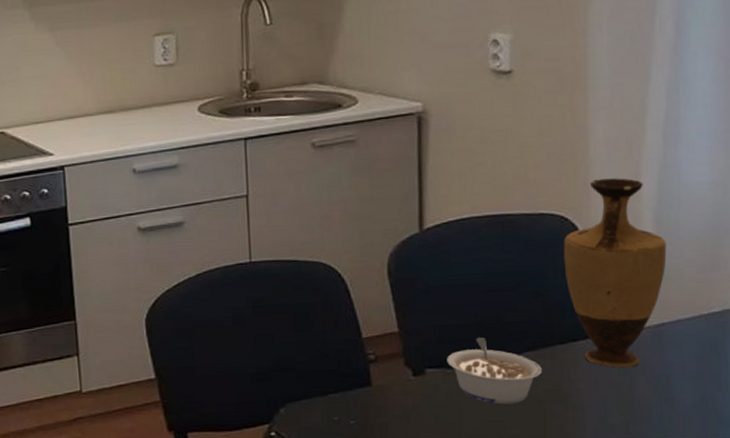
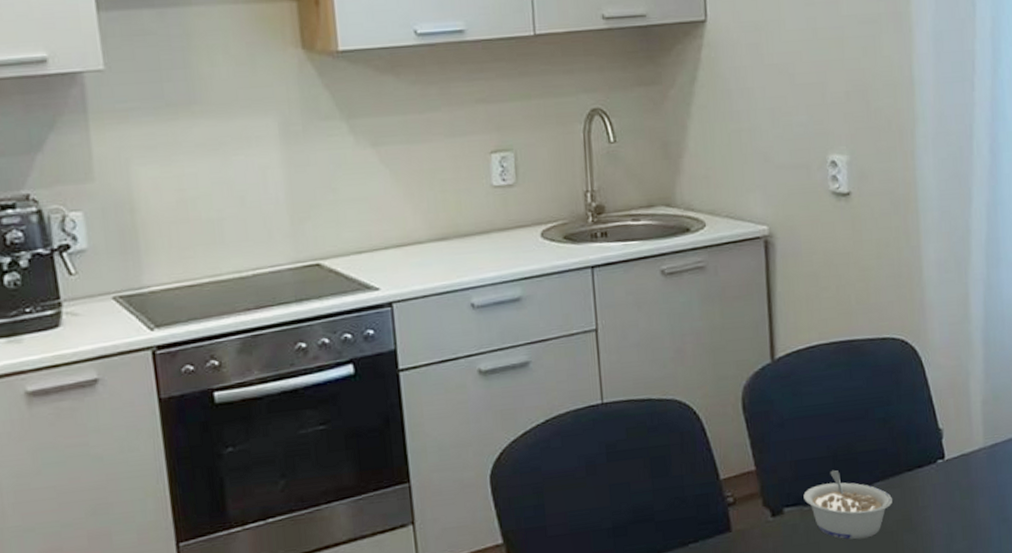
vase: present [564,178,667,368] -> none [905,299,996,492]

